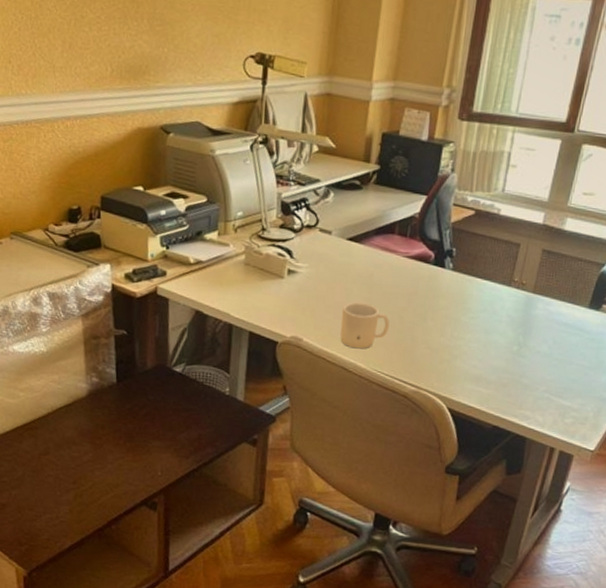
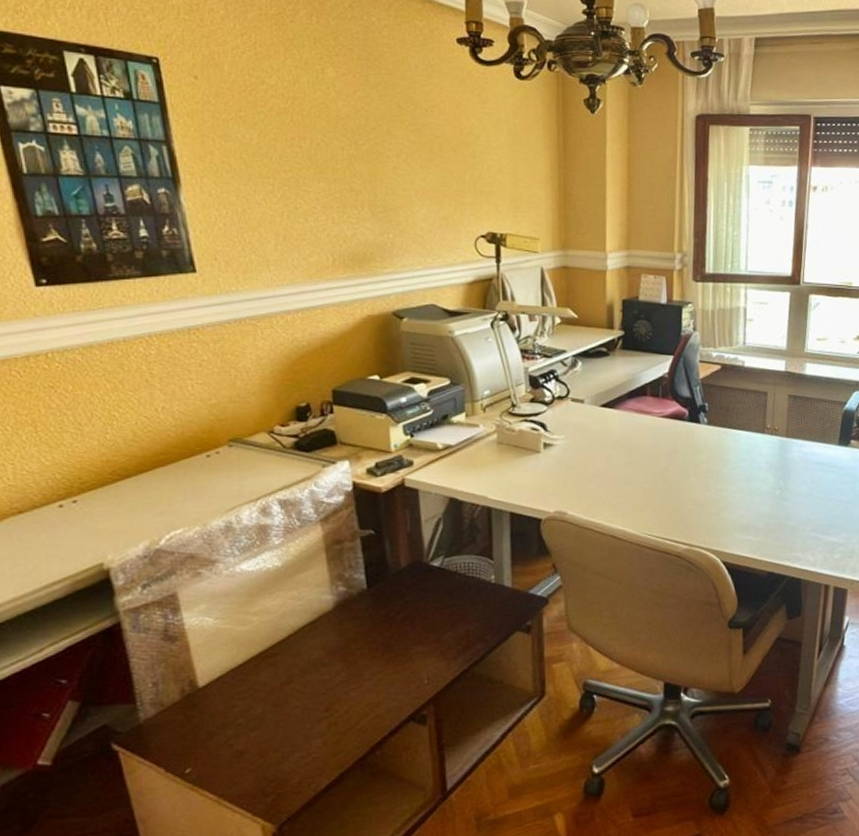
mug: present [340,302,390,349] -> none [604,467,653,515]

